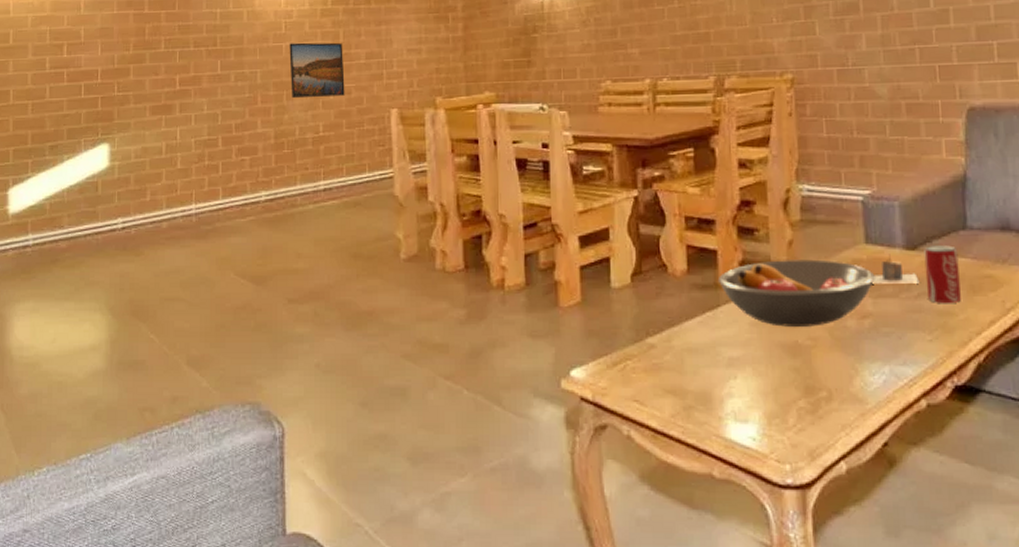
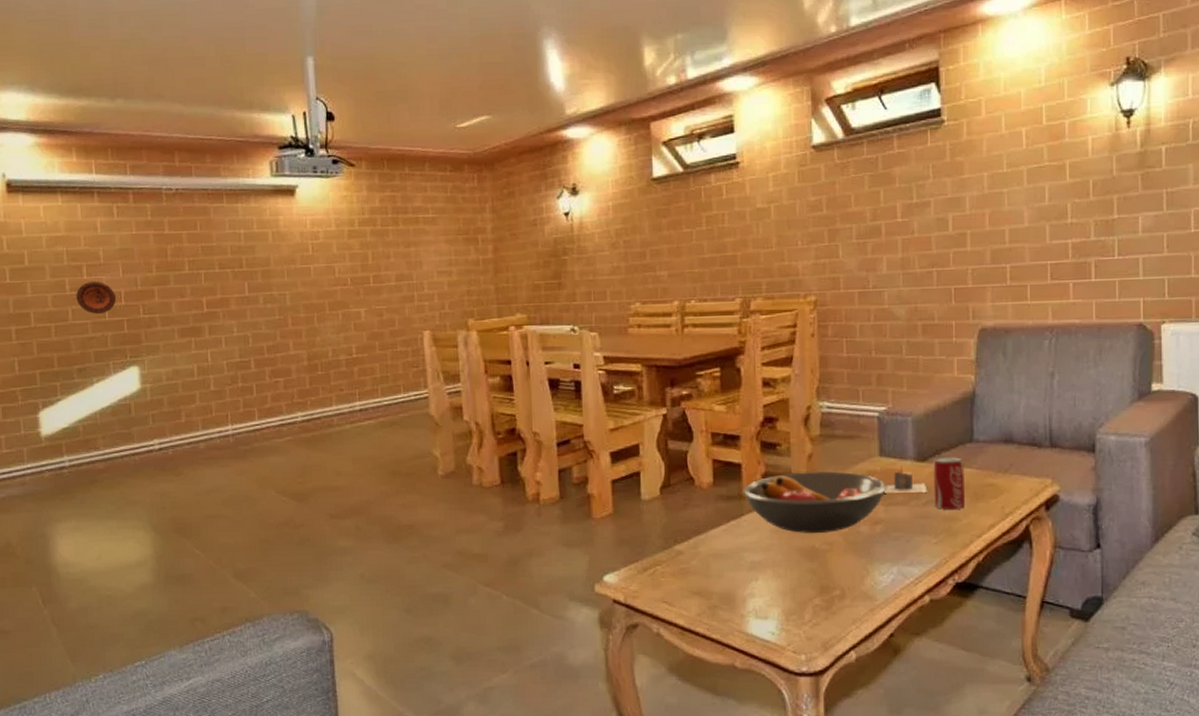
decorative plate: none [55,60,92,91] -> present [76,282,116,314]
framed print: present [289,42,345,98] -> none [317,264,377,320]

